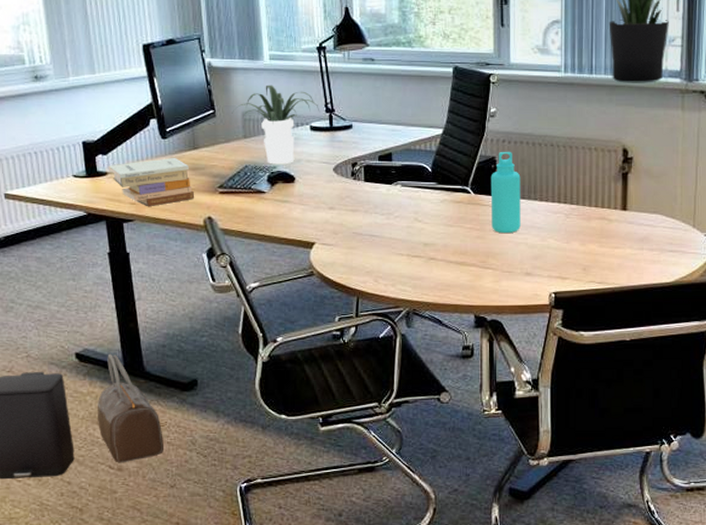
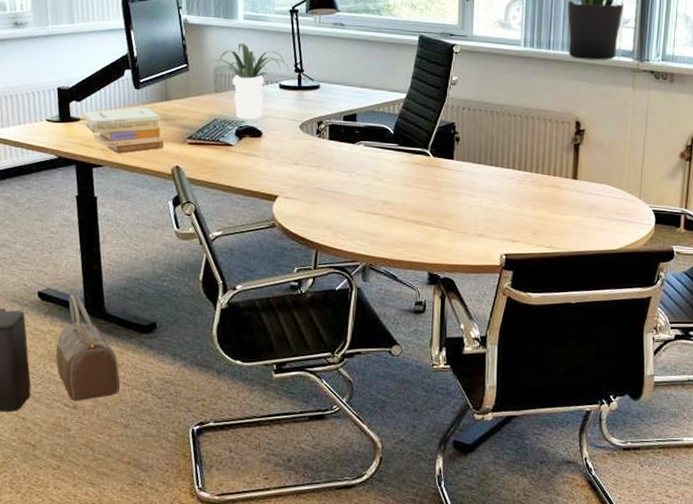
water bottle: present [490,151,521,233] -> none [448,117,478,195]

